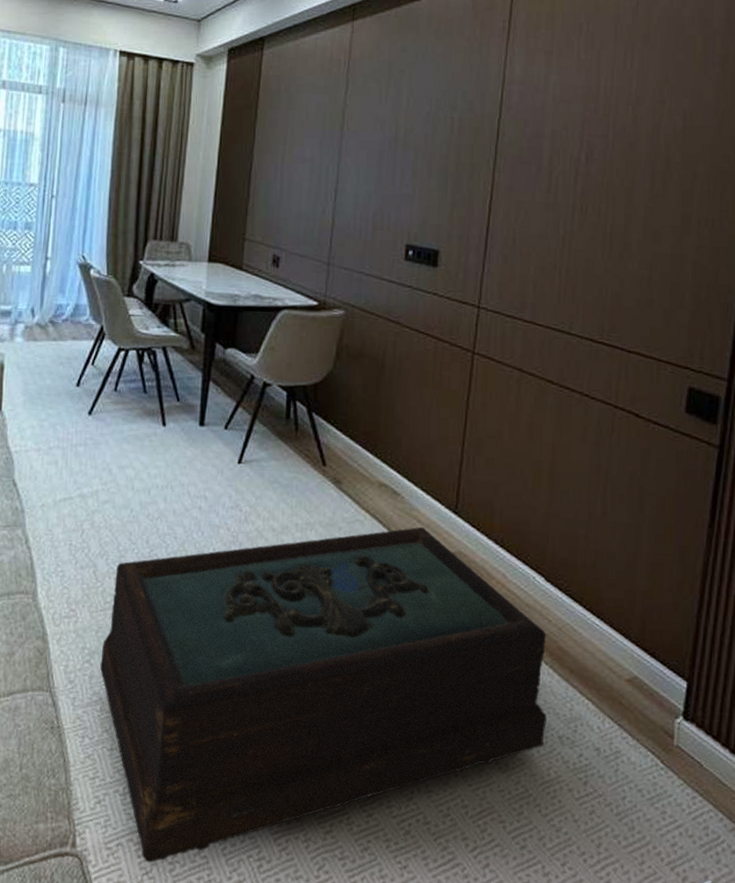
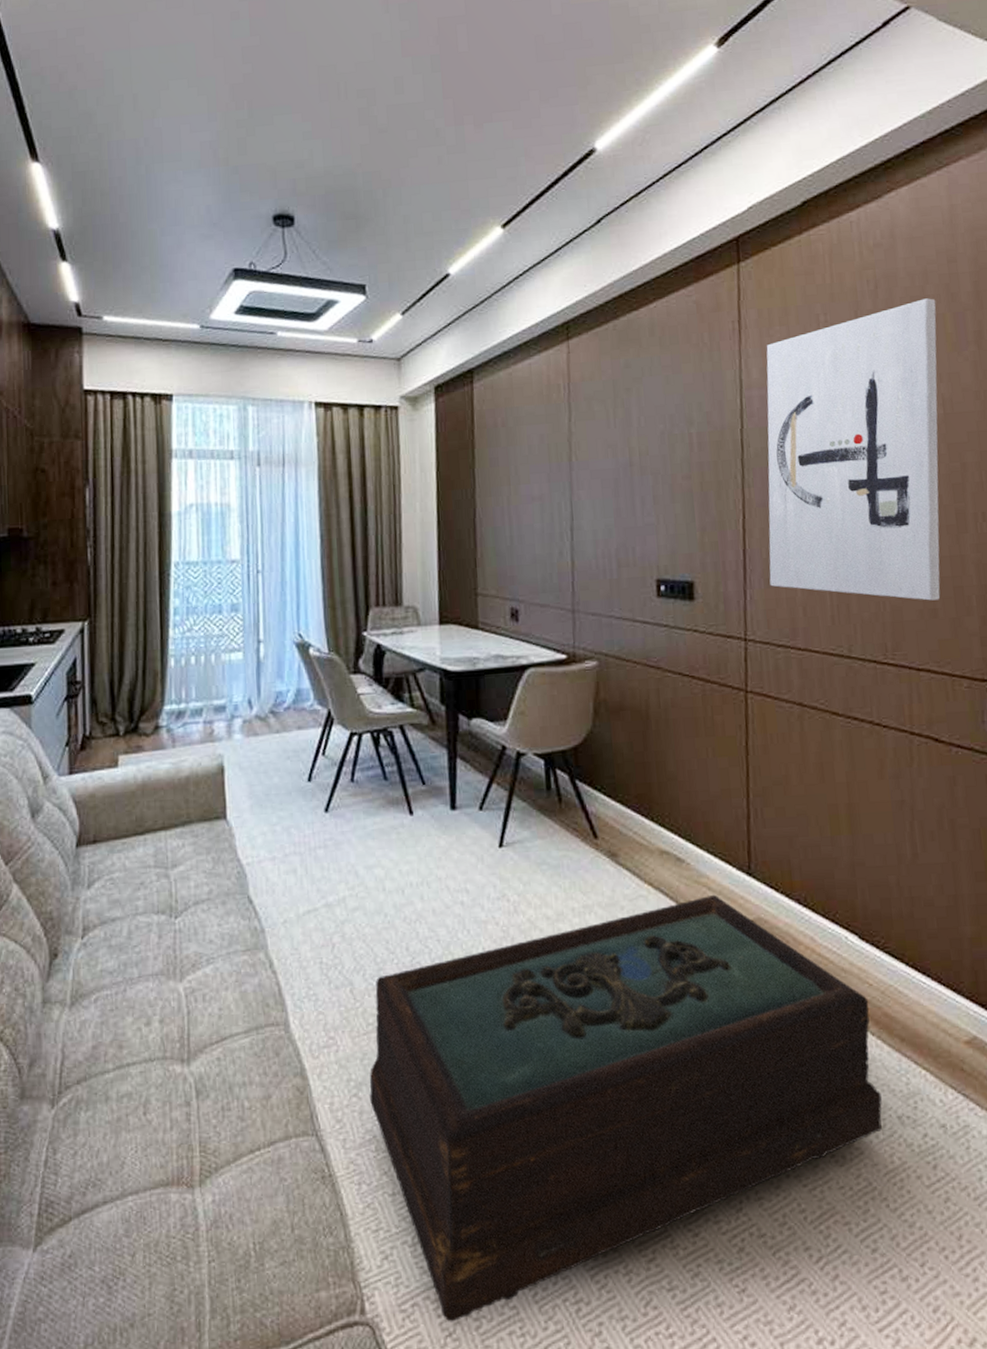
wall art: none [507,20,690,292] -> present [766,298,941,601]

